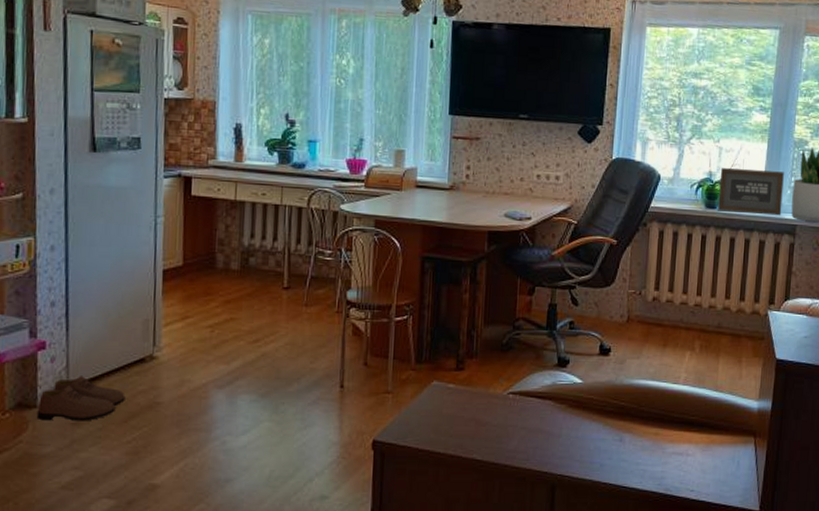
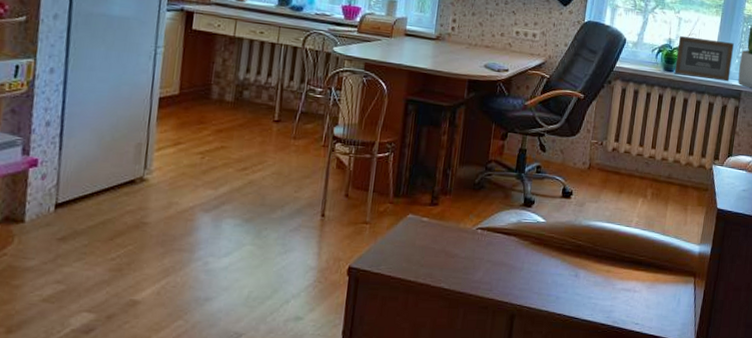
shoe: present [36,376,125,421] -> none [23,194,113,237]

